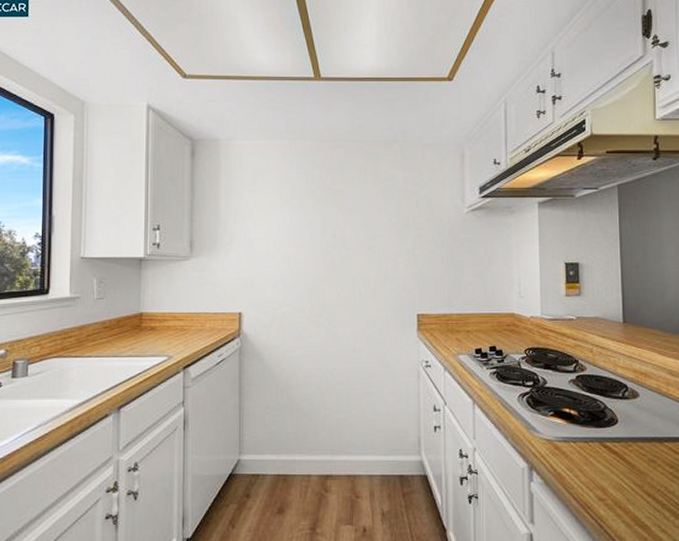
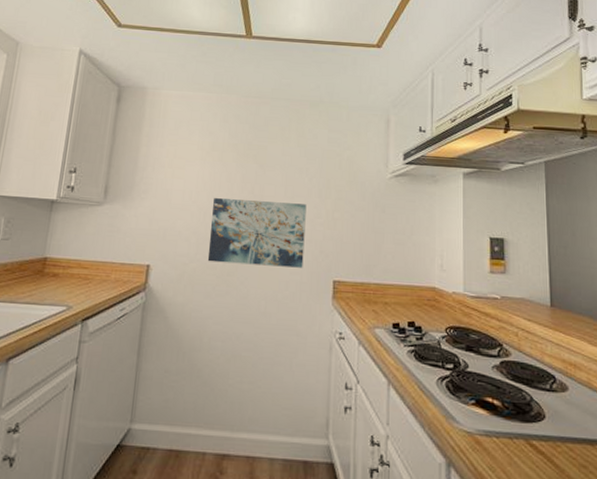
wall art: none [296,244,388,305] -> present [207,198,307,268]

